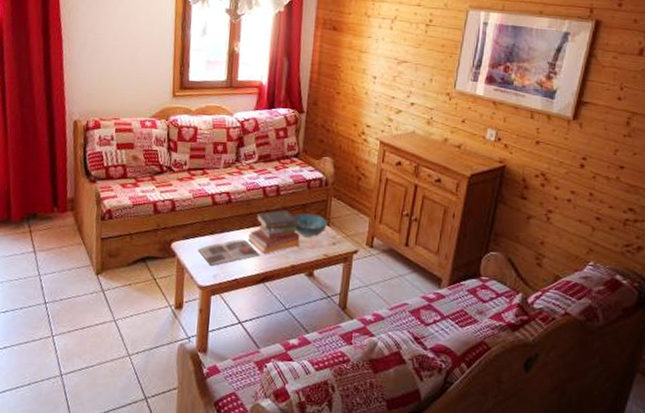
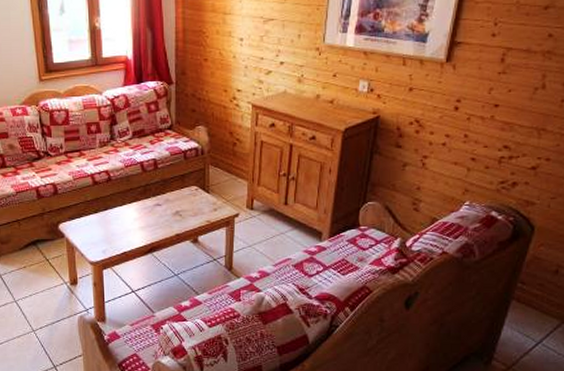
magazine: present [197,239,259,266] -> none [84,214,144,242]
books: present [247,210,300,254] -> none [131,183,182,226]
decorative bowl: present [292,213,328,238] -> none [172,183,207,207]

